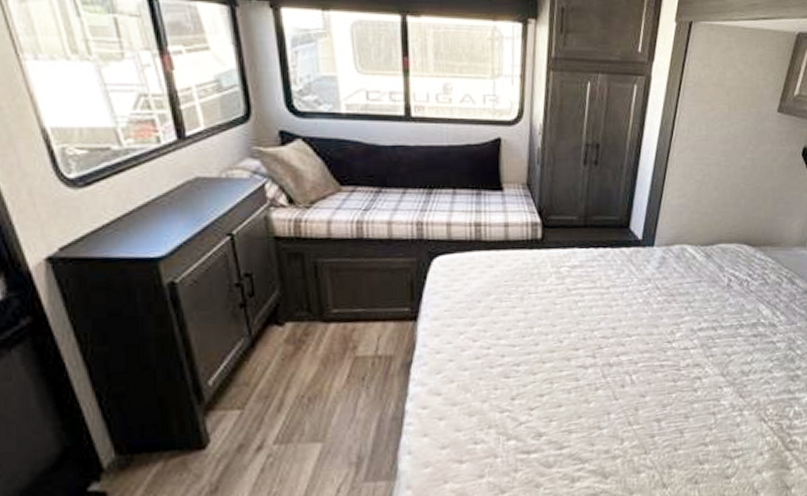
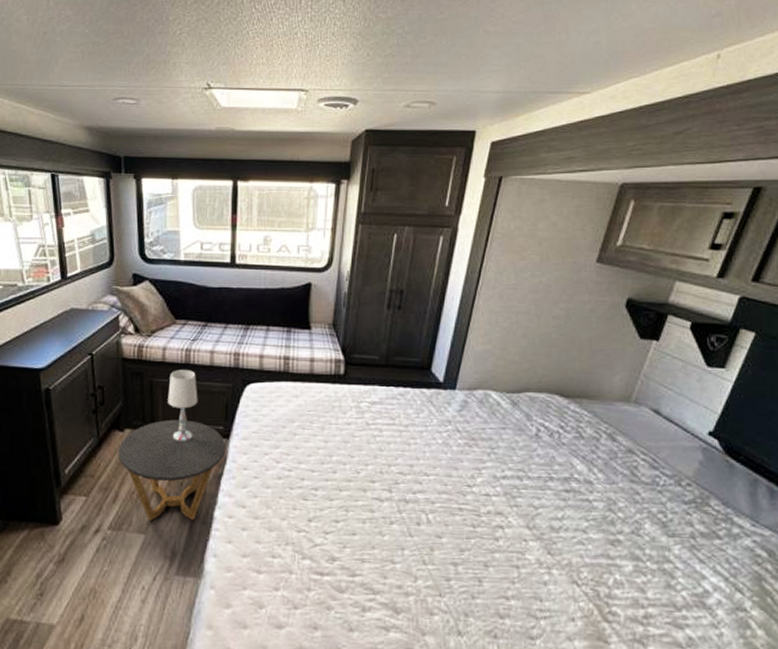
side table: none [278,304,413,427] -> present [117,419,225,521]
table lamp: none [338,246,377,330] -> present [168,370,198,441]

